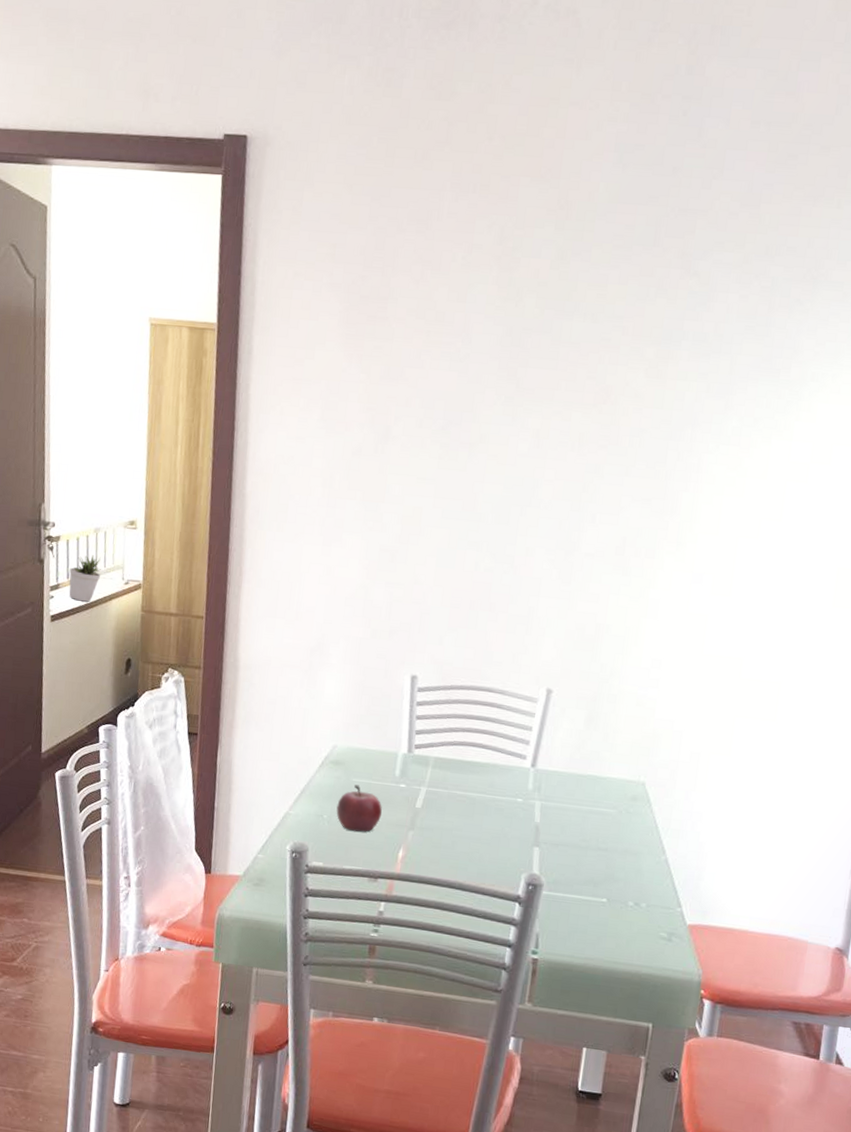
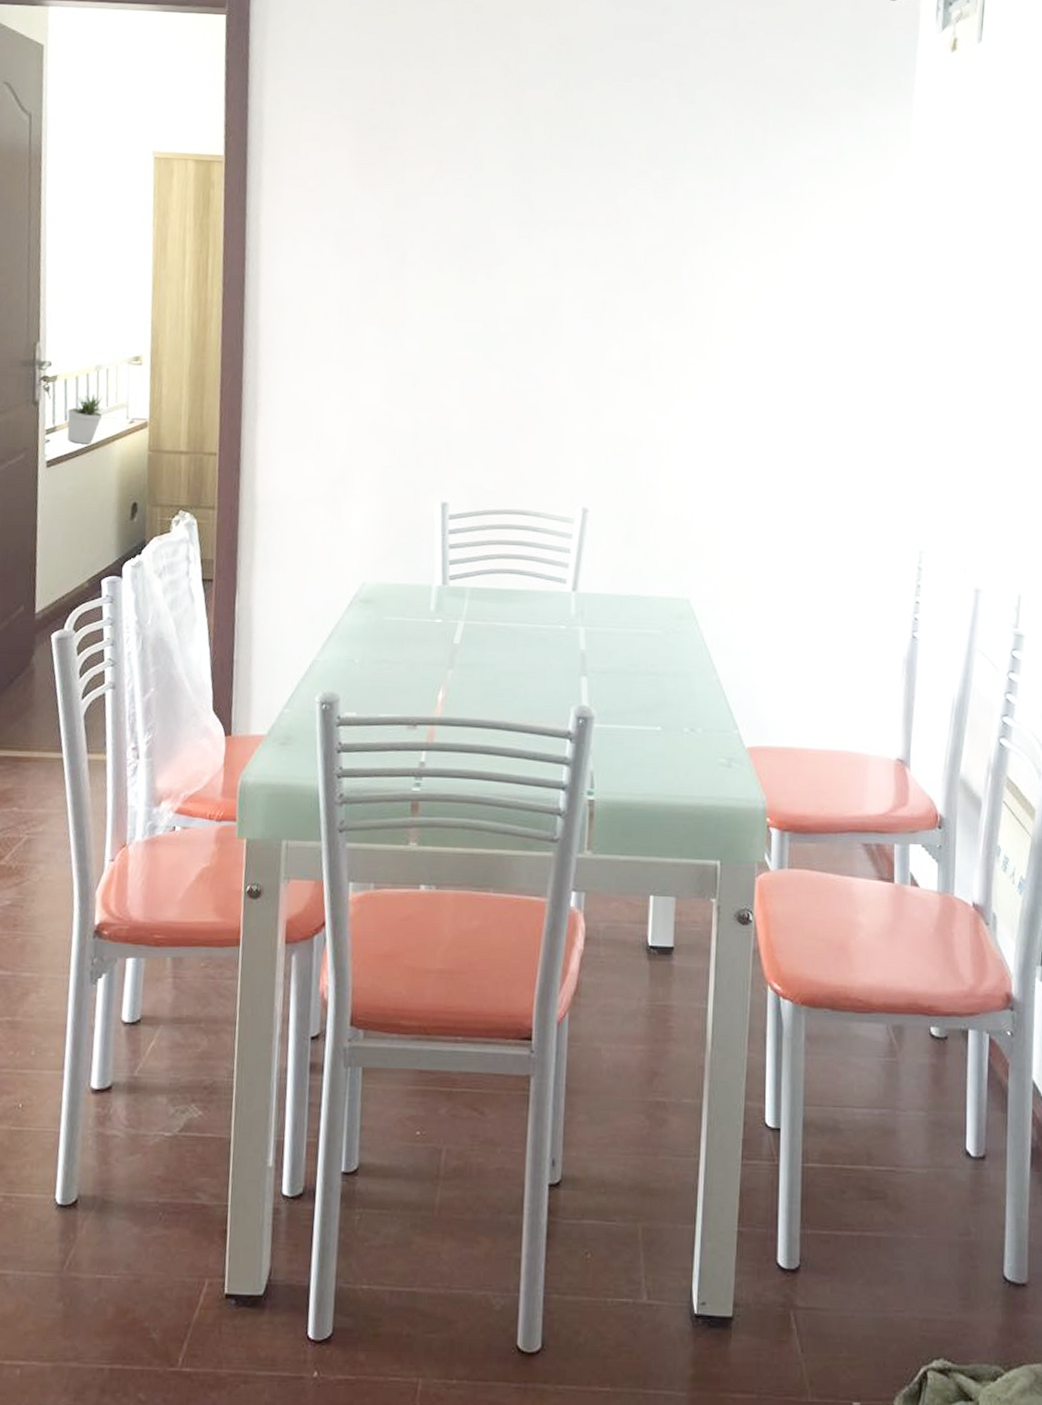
fruit: present [336,784,382,832] -> none [368,623,418,675]

